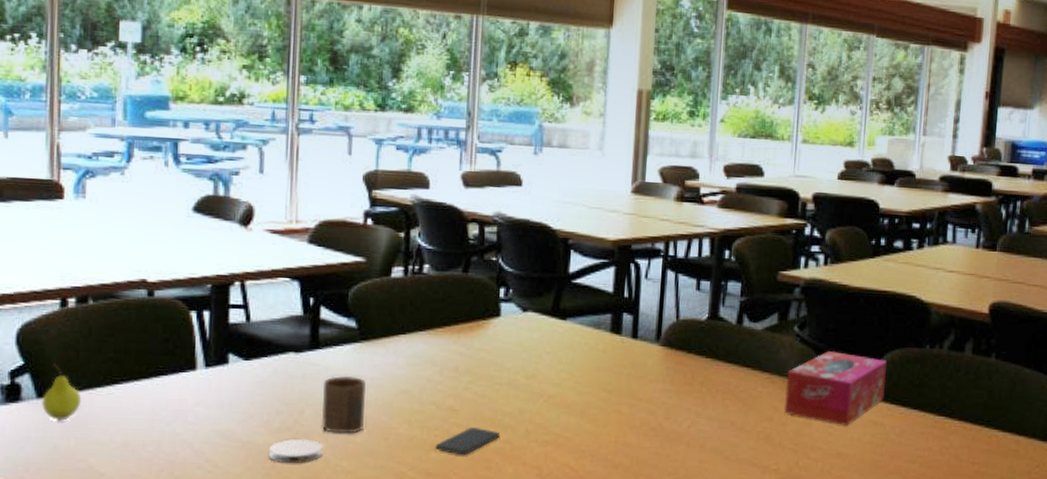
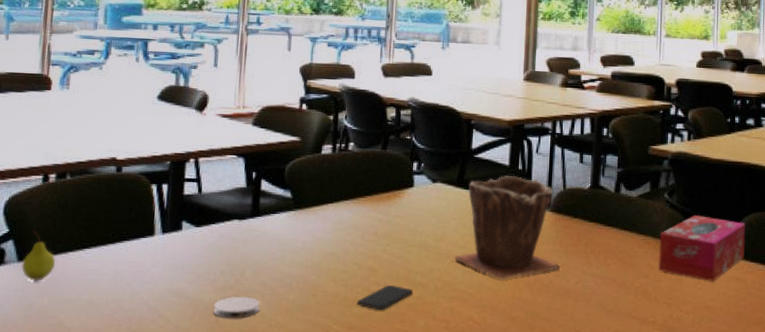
cup: present [321,375,366,434] -> none [259,239,298,291]
plant pot: none [548,303,672,422] -> present [454,175,561,280]

